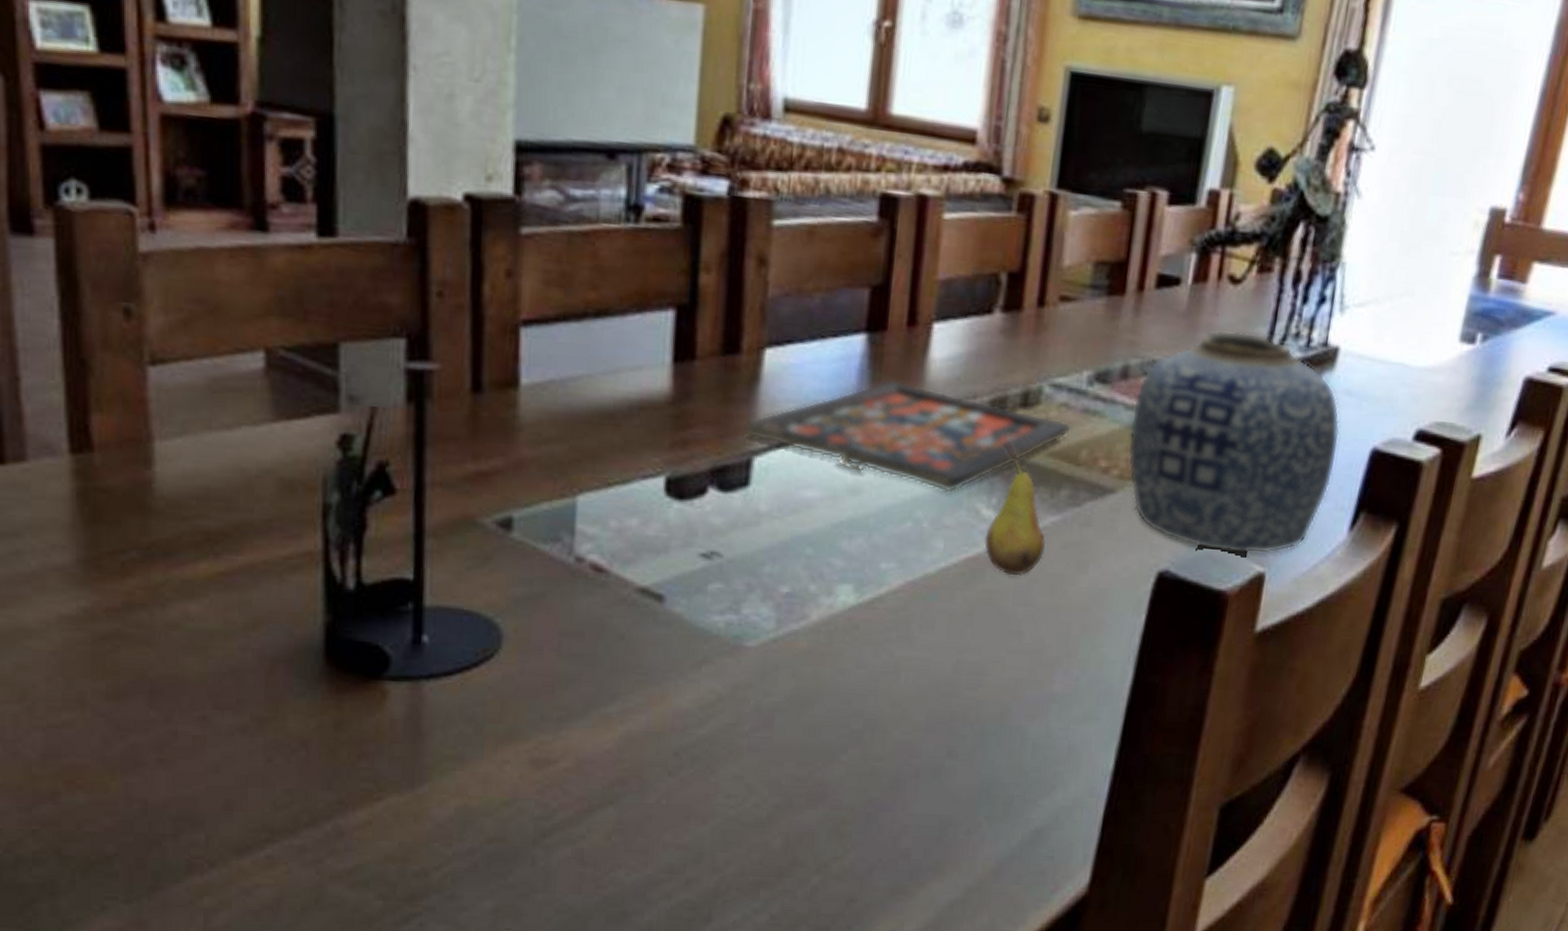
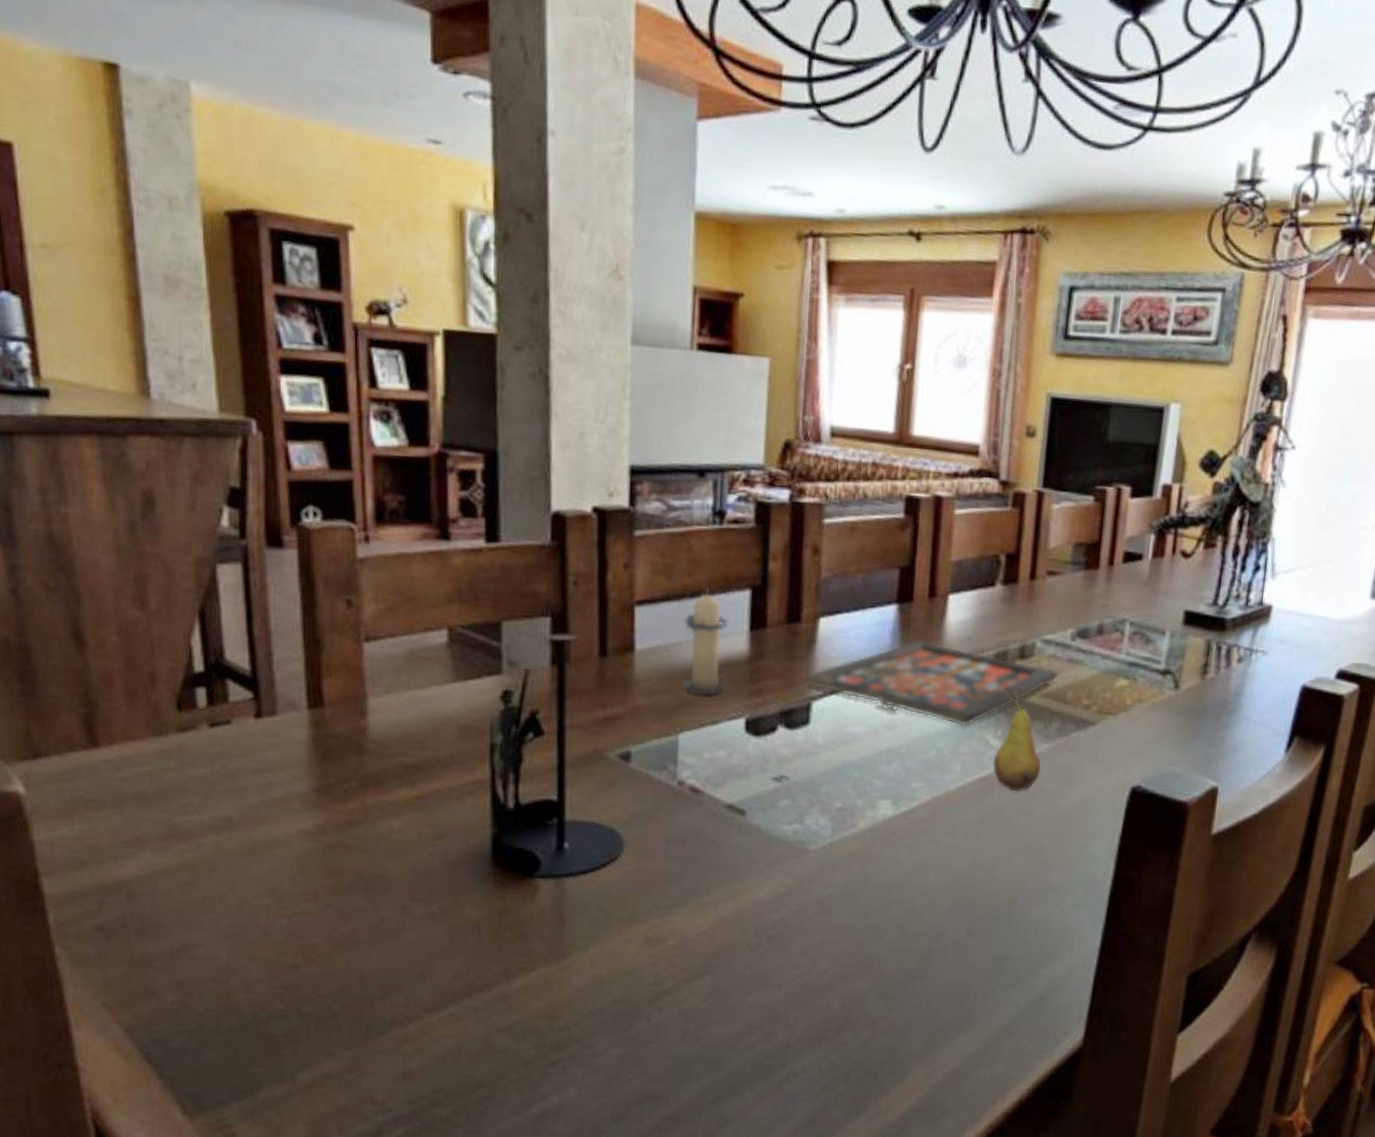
candle: none [584,305,646,446] -> present [683,587,729,696]
vase: present [1127,329,1341,554] -> none [1104,594,1275,772]

